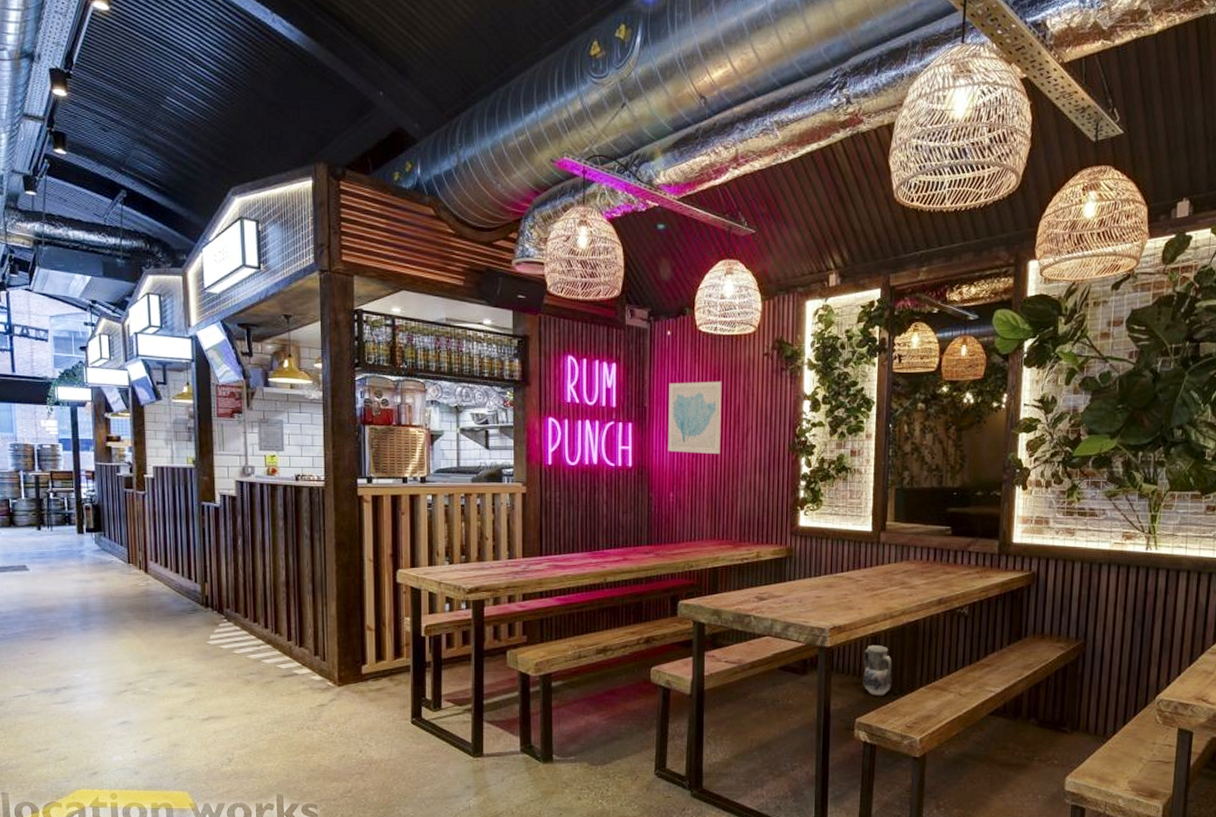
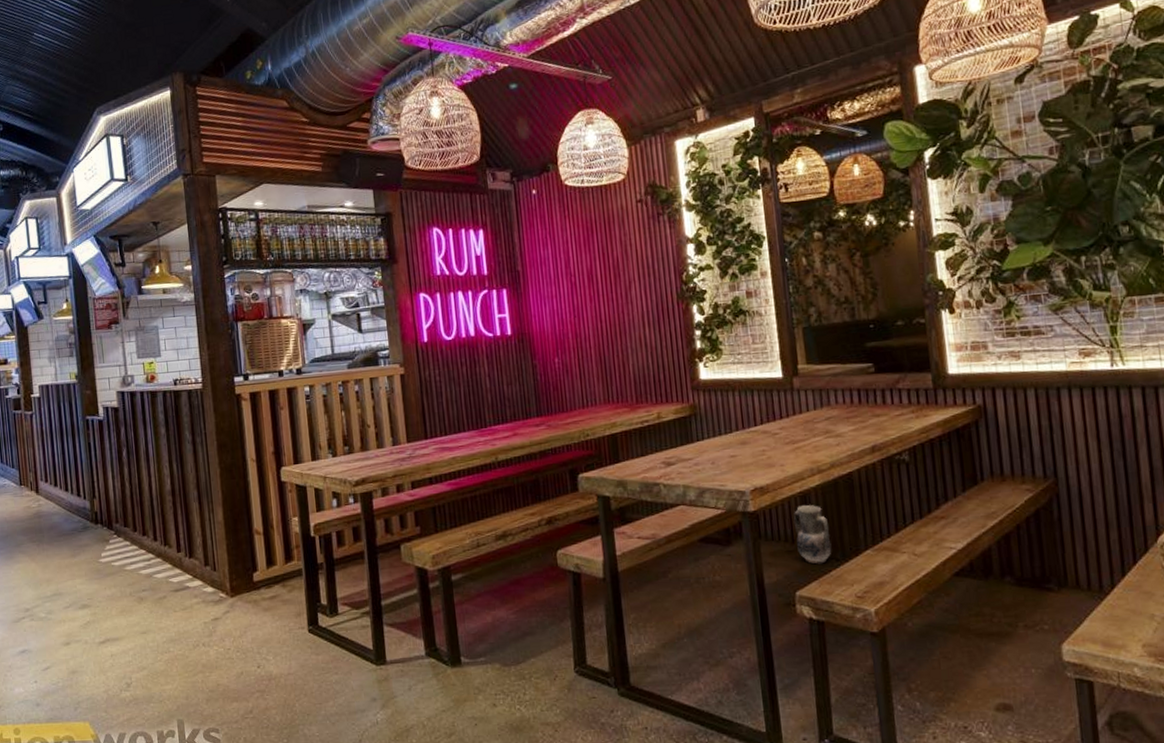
wall art: present [668,381,722,454] -> none [540,234,604,315]

